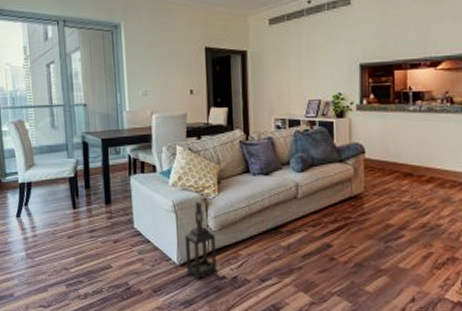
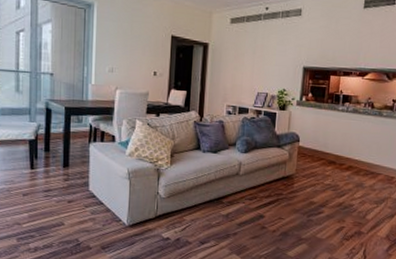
lantern: present [185,201,217,280] -> none [135,171,164,240]

